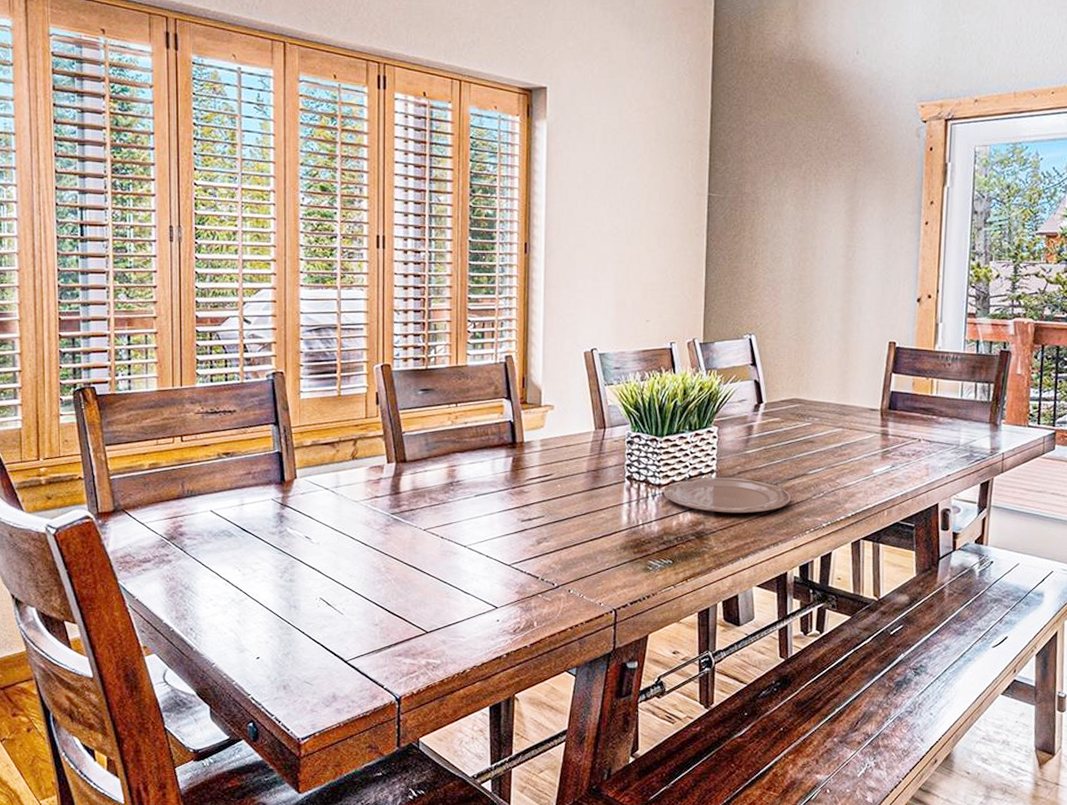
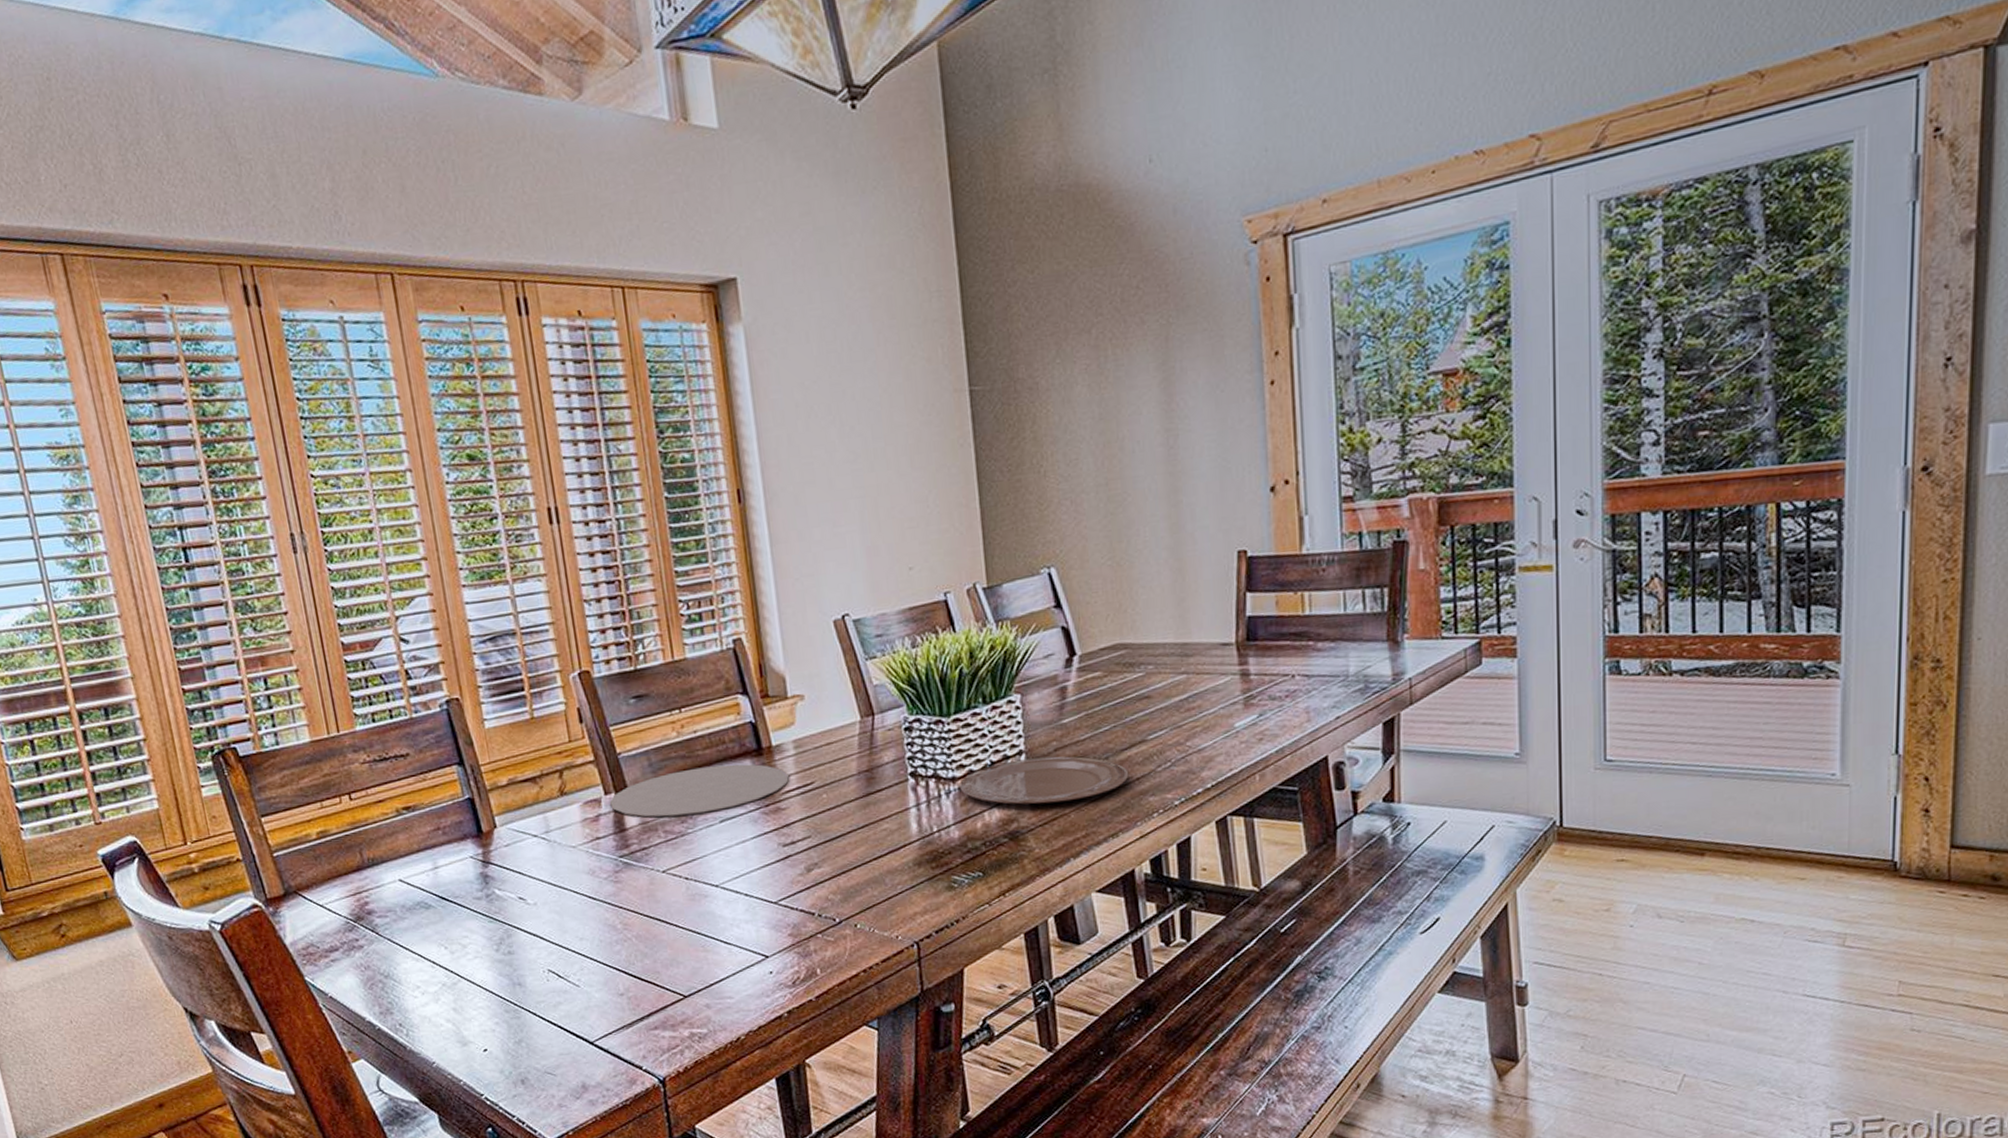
placemat: none [390,451,534,488] -> present [609,764,790,818]

